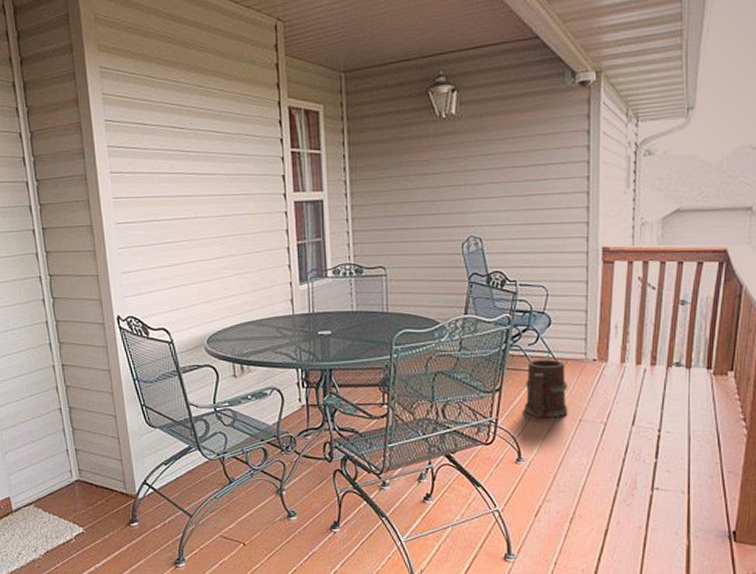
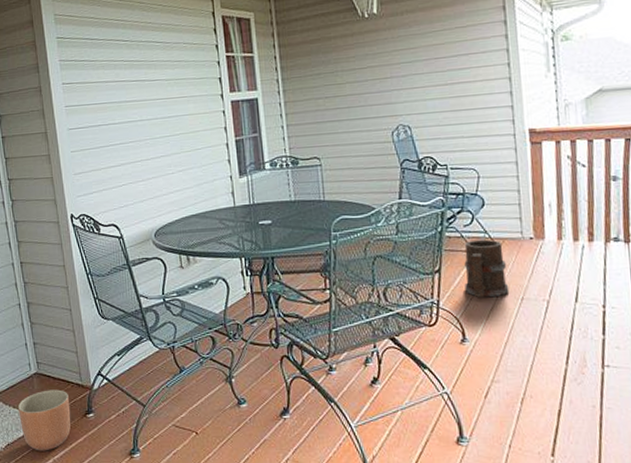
planter: none [57,497,114,559] -> present [17,389,71,451]

